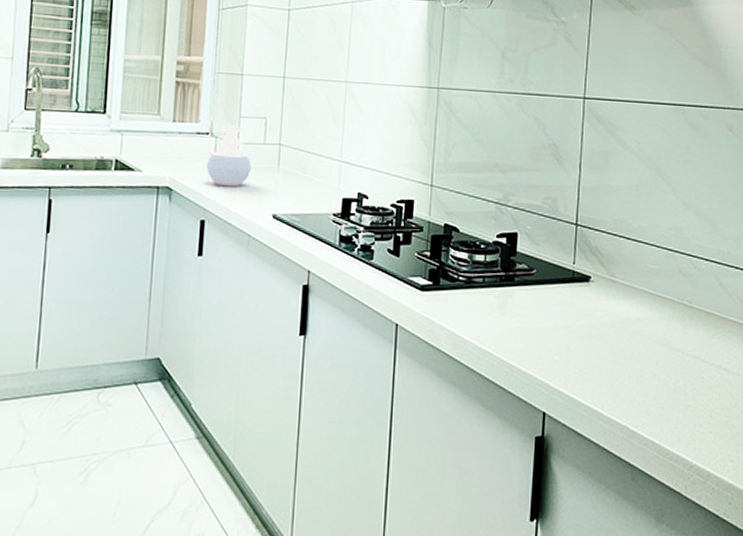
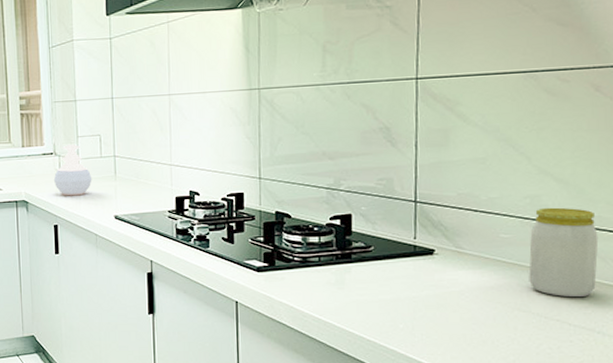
jar: none [670,240,727,332] -> present [528,207,599,296]

